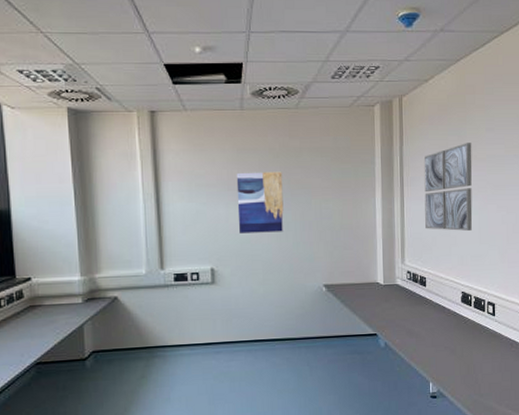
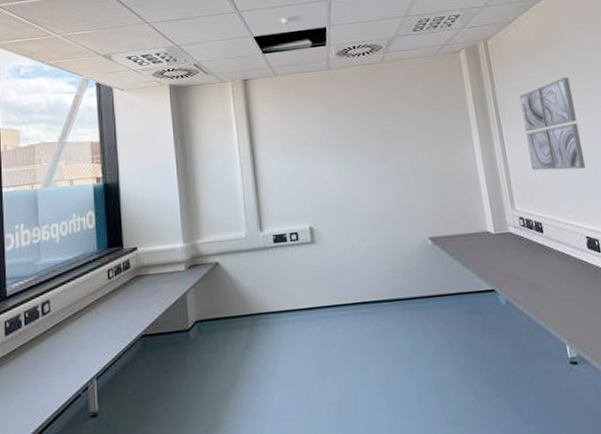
wall art: present [236,171,284,233] -> none [328,124,381,189]

